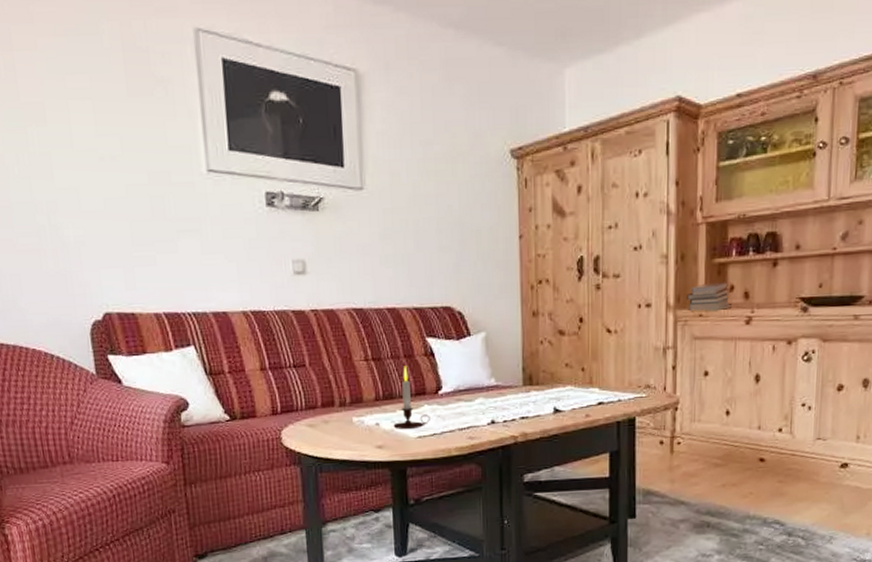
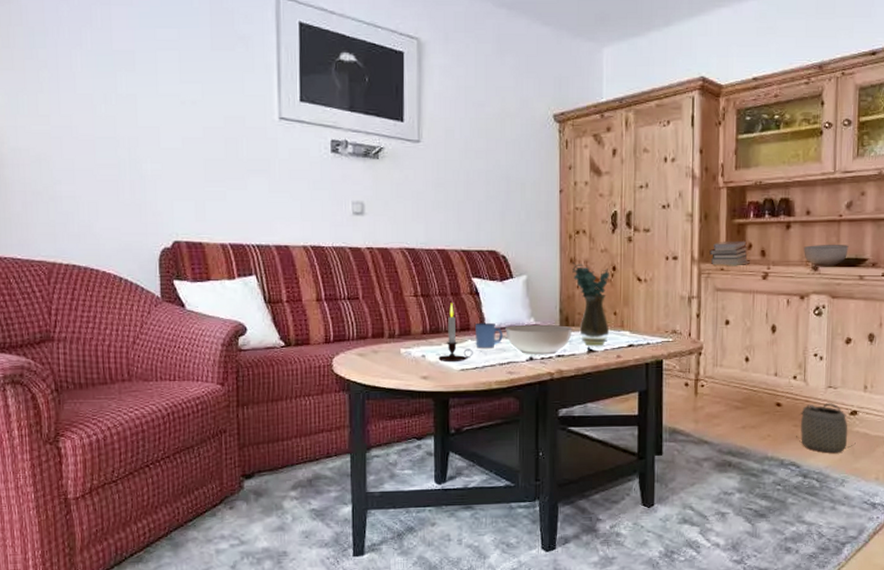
mug: none [430,385,462,415] -> present [474,322,503,350]
bowl: none [464,385,538,419] -> present [505,325,573,355]
vase: none [535,314,577,407] -> present [572,261,610,347]
basket: none [781,456,846,509] -> present [796,403,856,453]
bowl: none [792,281,843,308] -> present [804,245,849,267]

